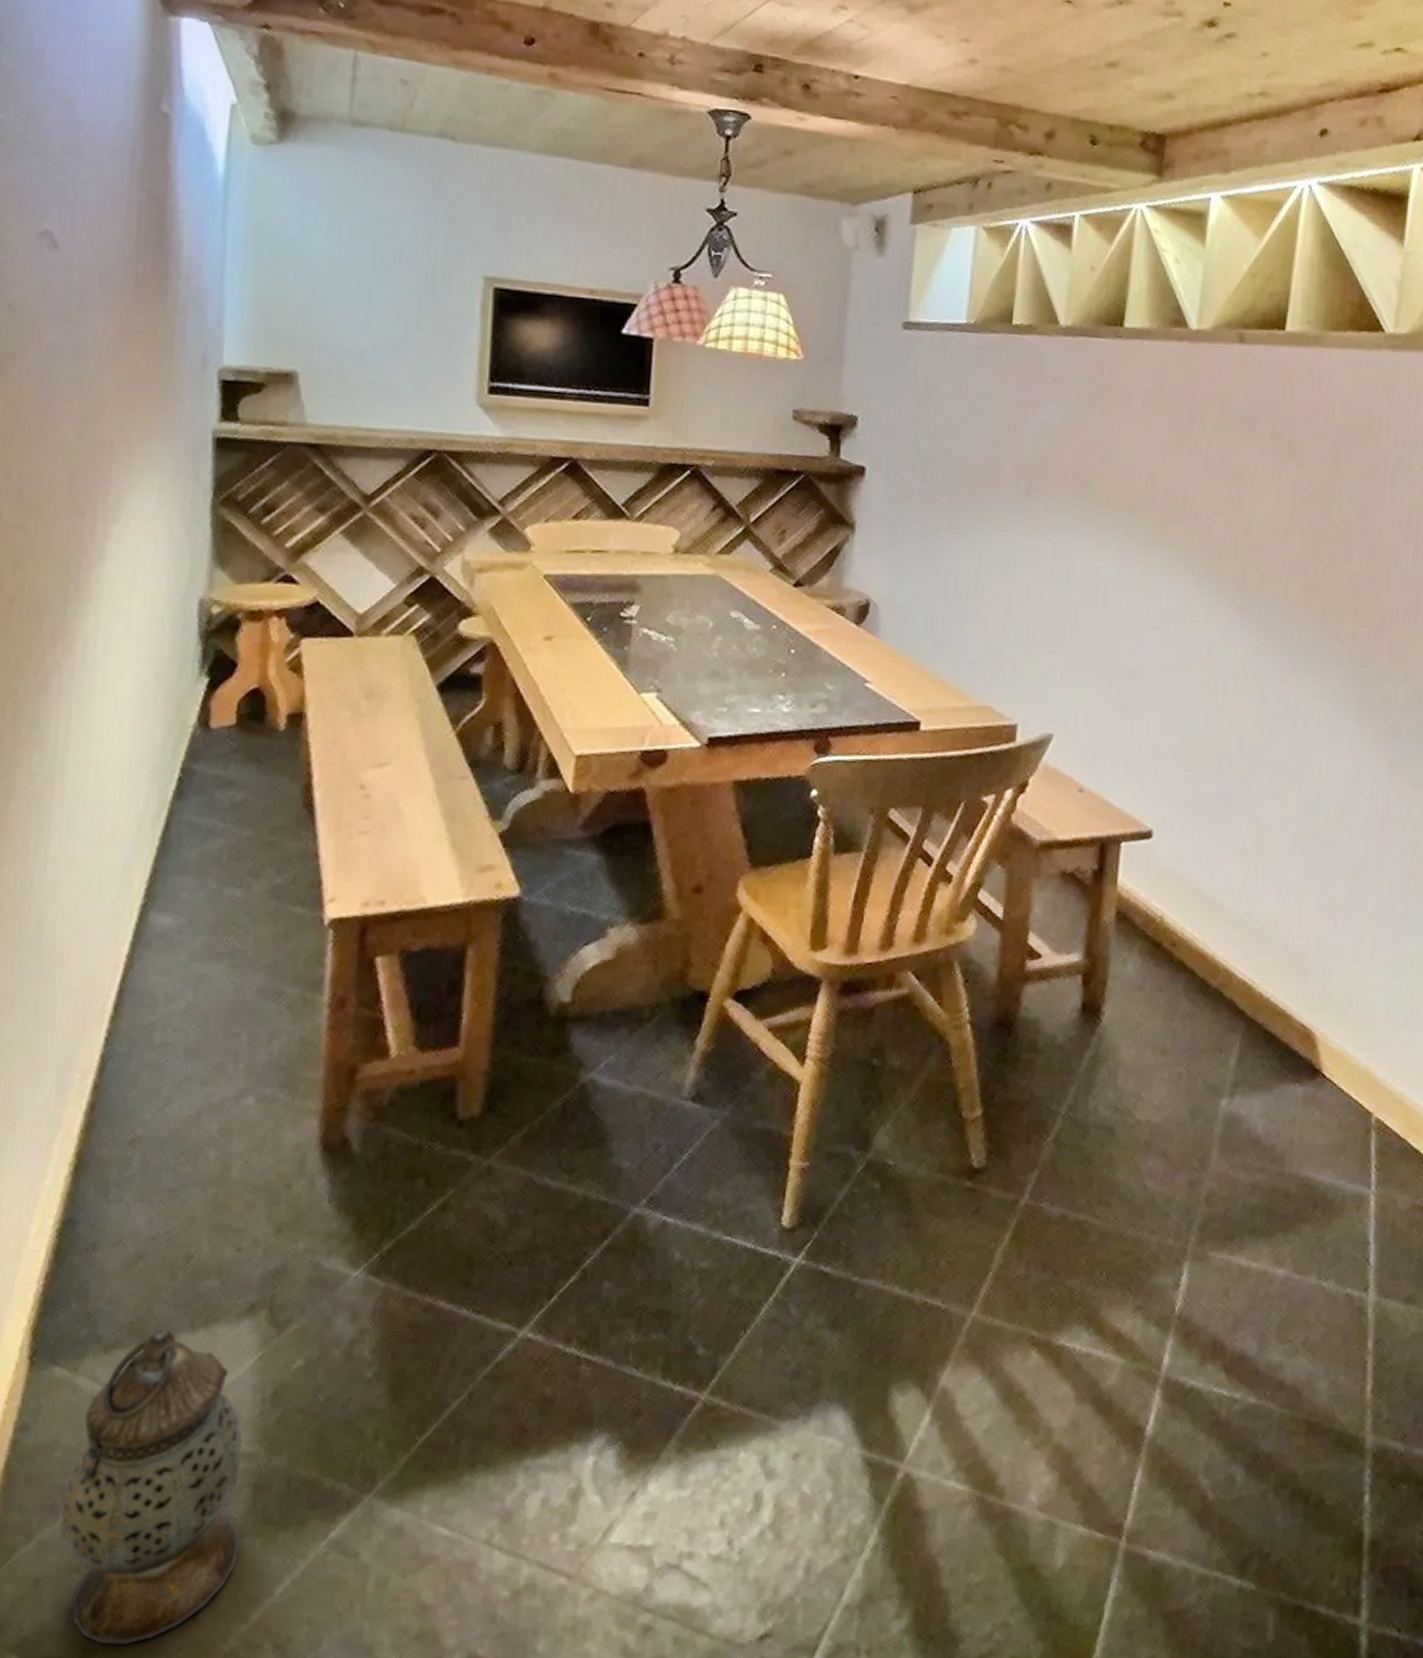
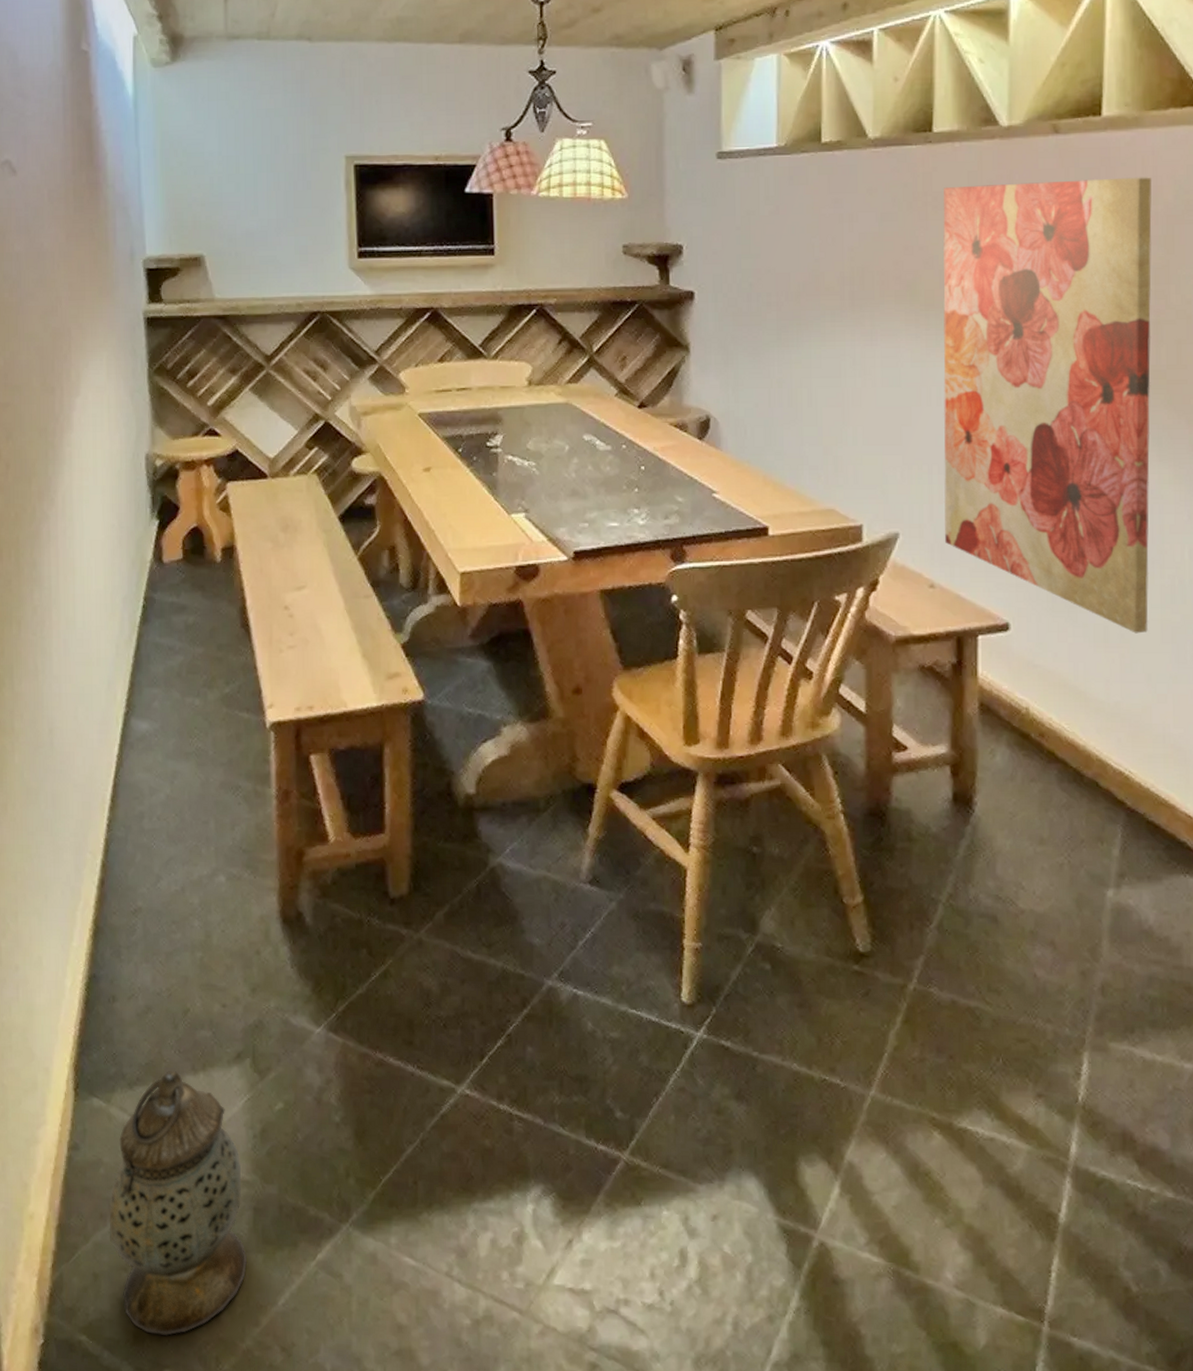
wall art: none [1097,385,1325,845] -> present [943,177,1152,634]

